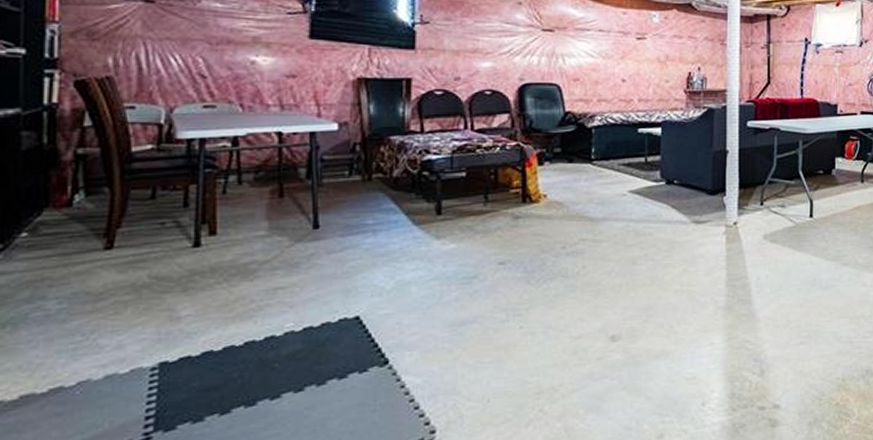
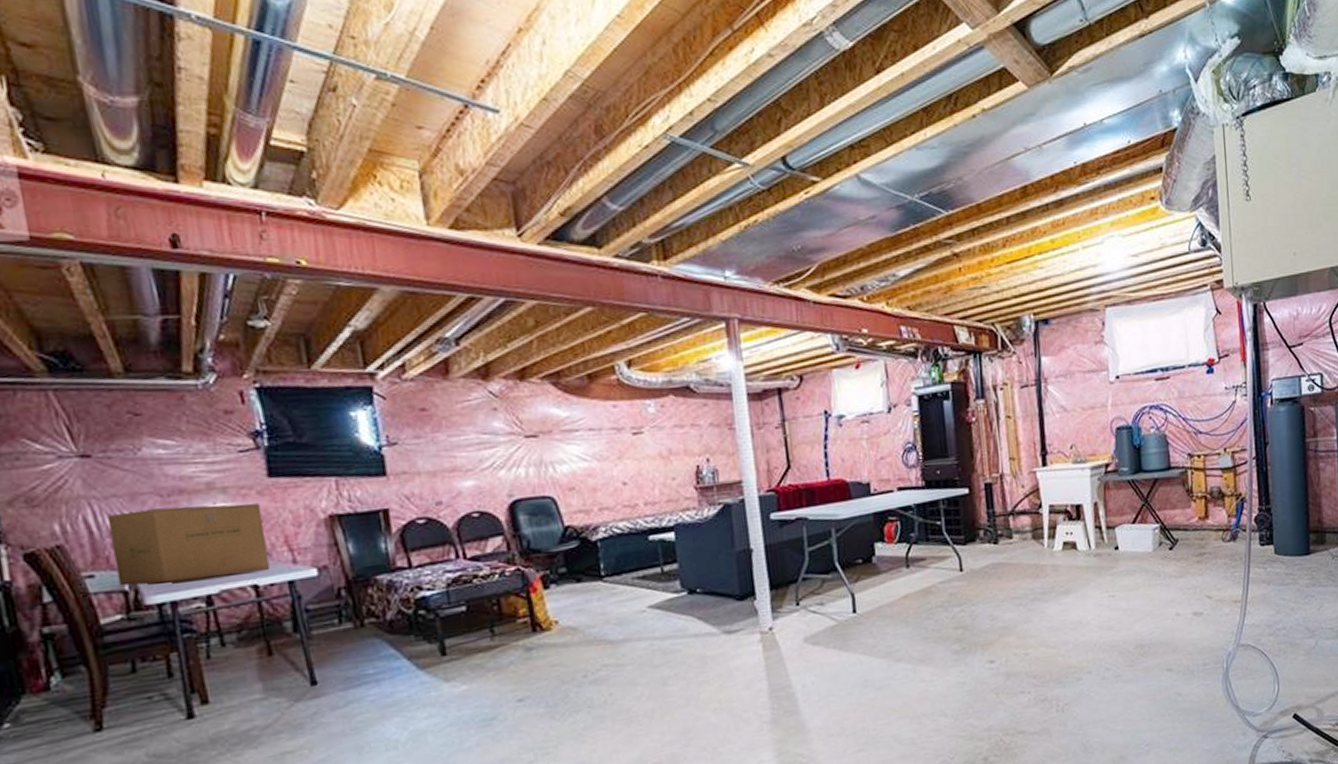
box: none [156,54,298,121] -> present [107,503,271,586]

